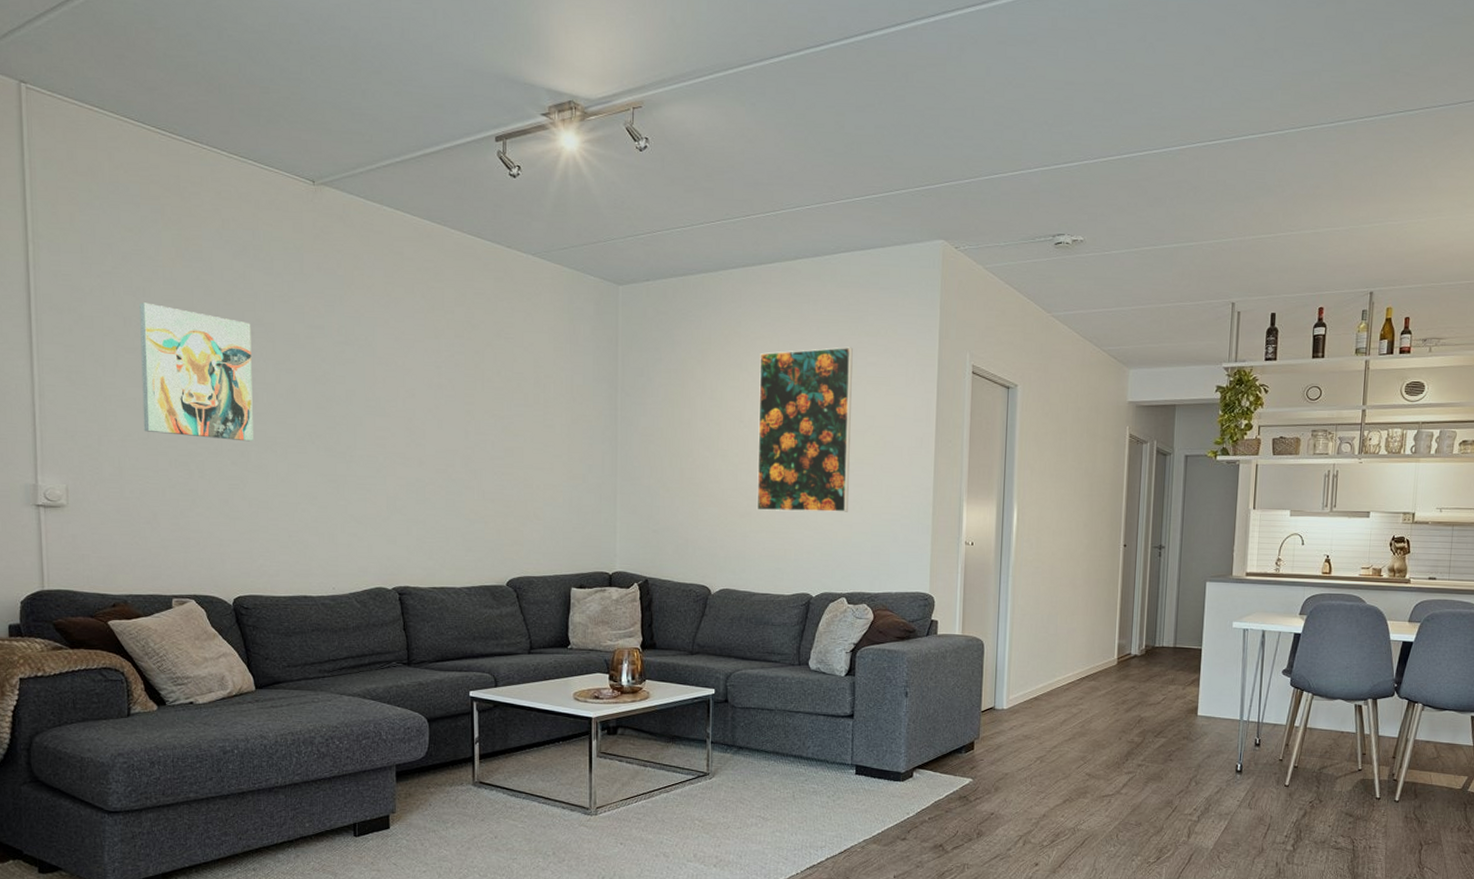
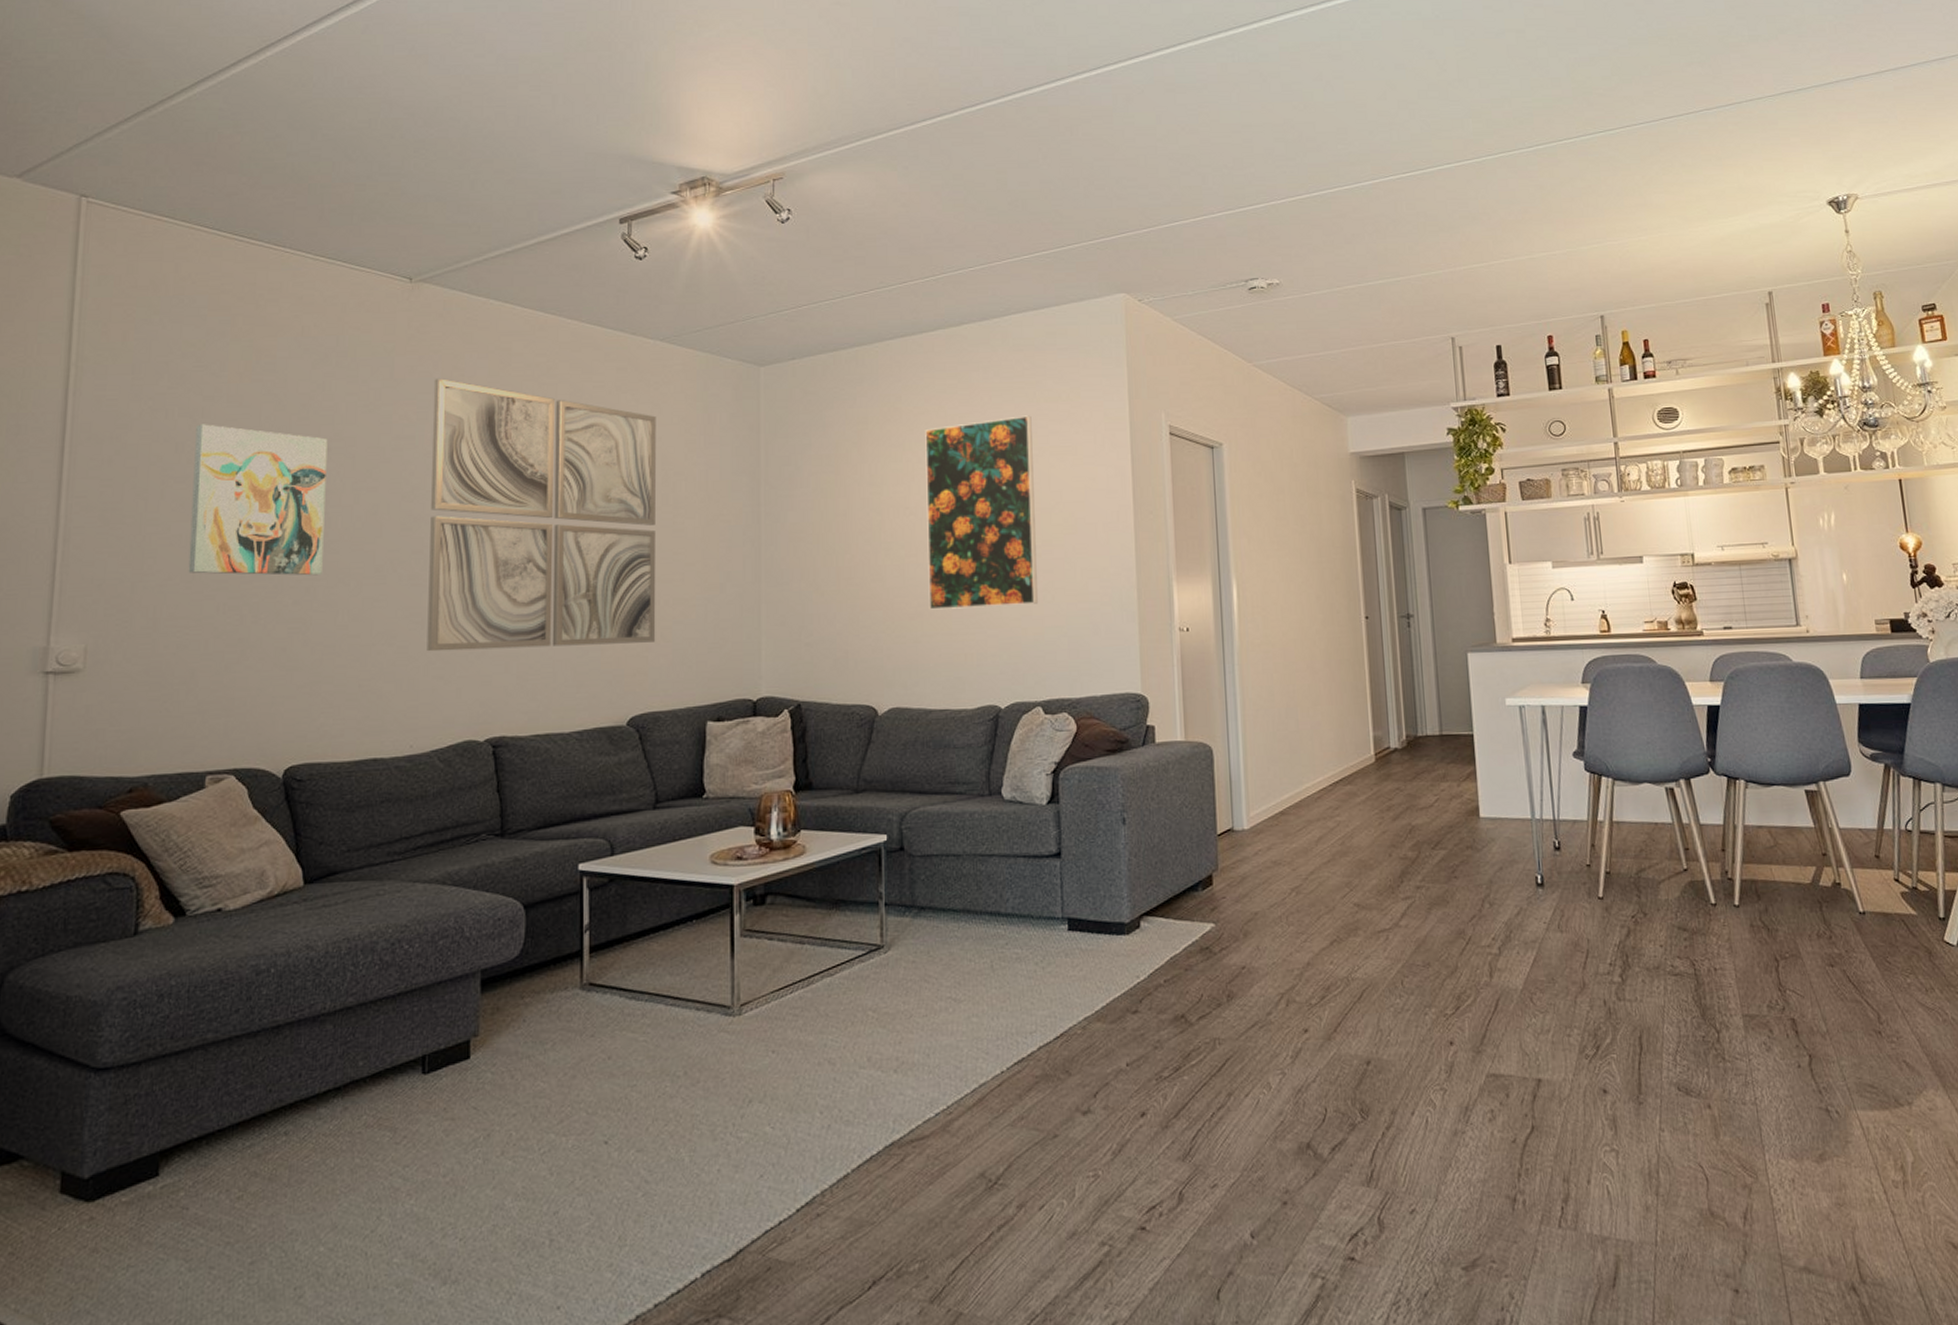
wall art: none [338,276,530,519] -> present [427,378,656,652]

